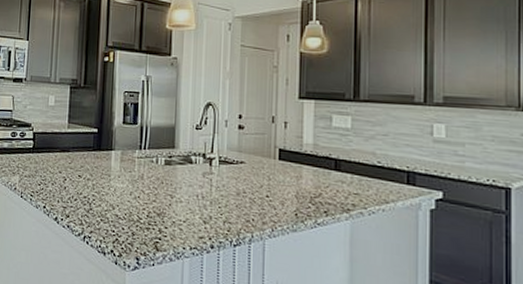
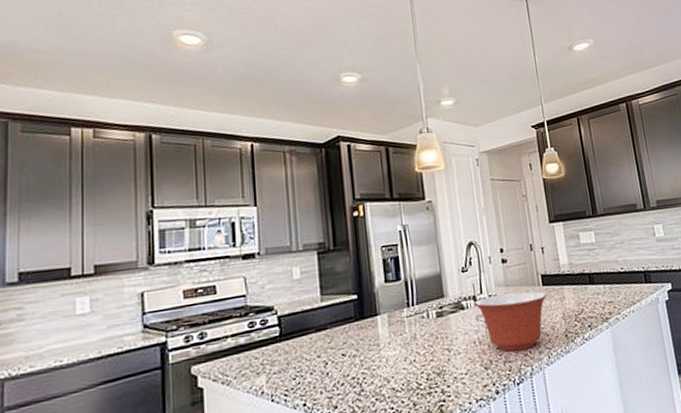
mixing bowl: none [204,157,281,216] -> present [475,291,547,352]

